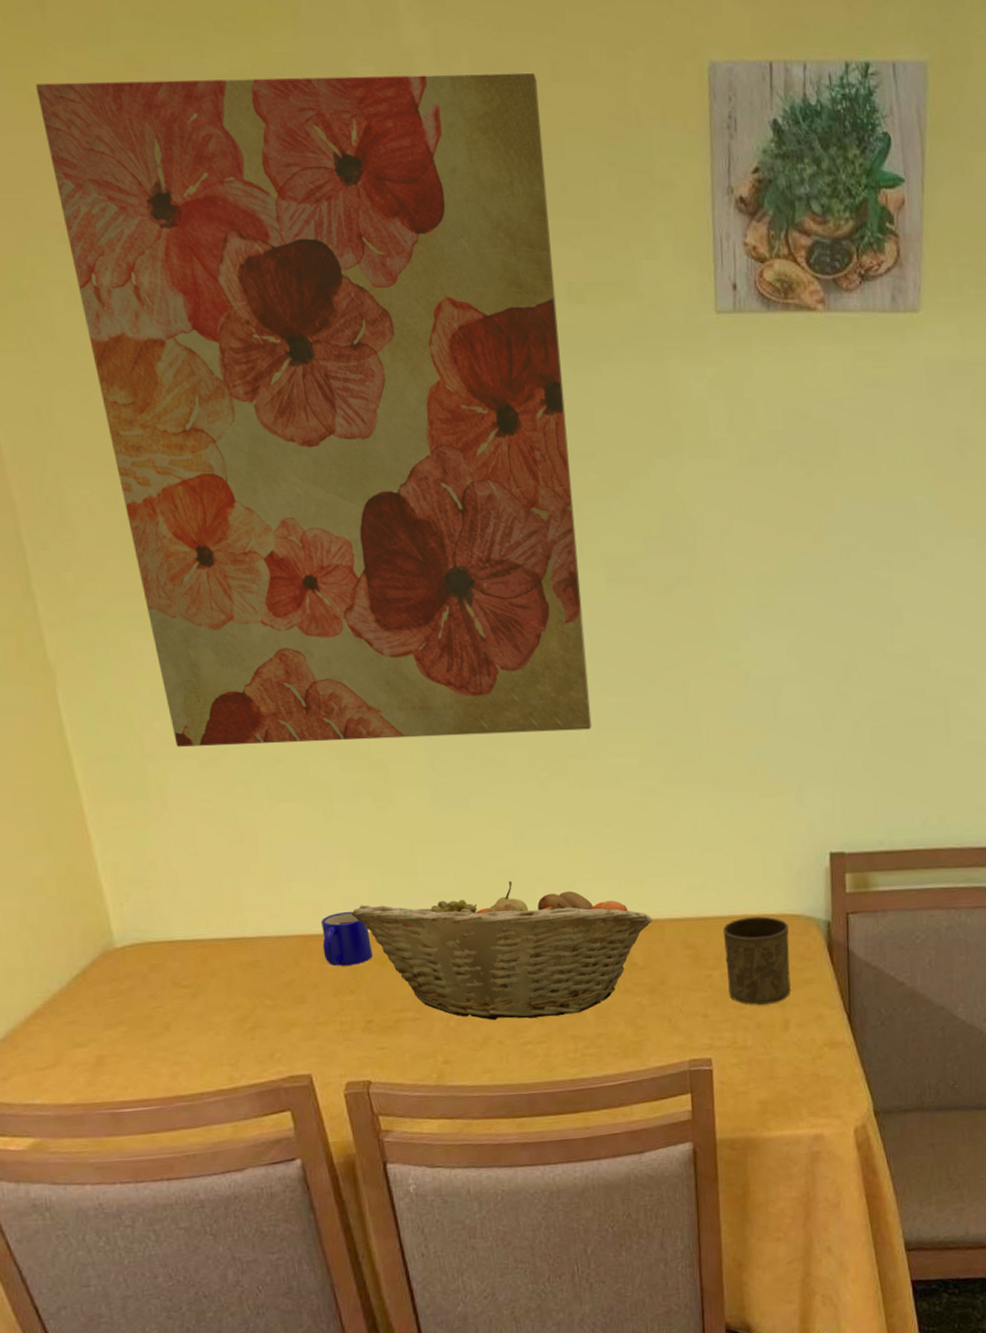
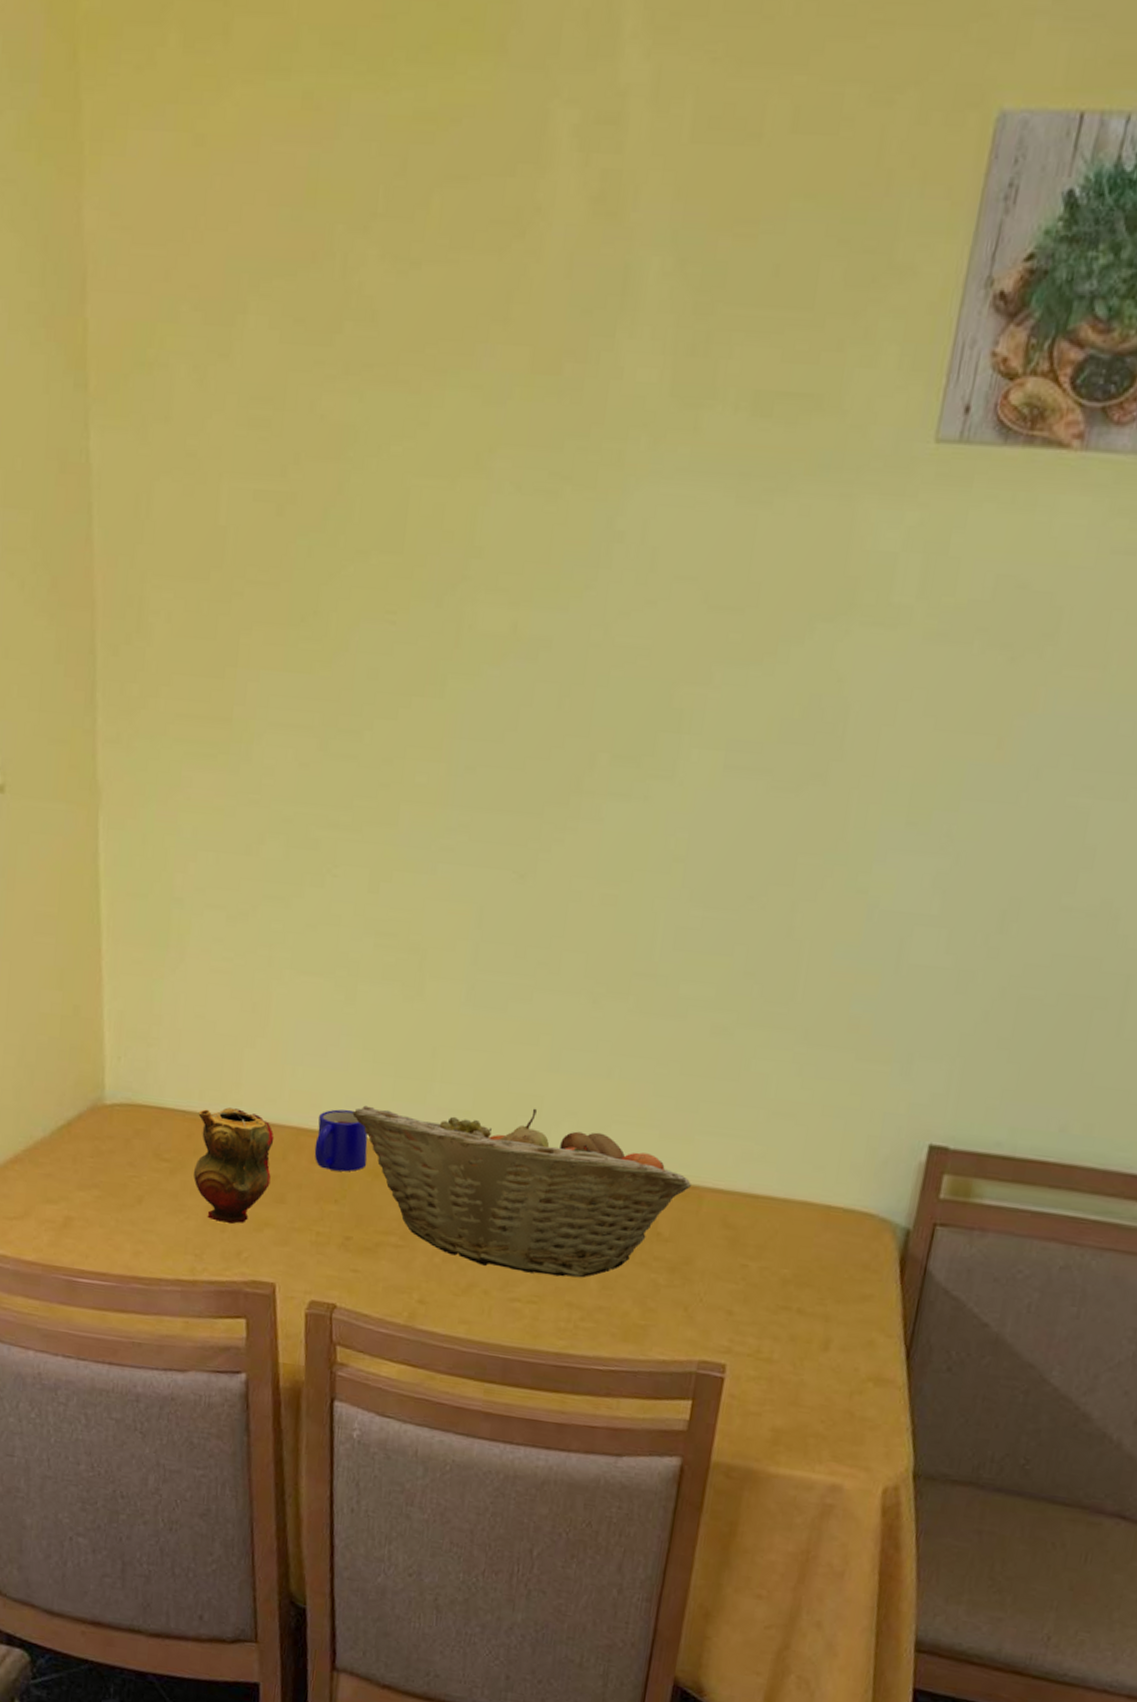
wall art: present [36,72,592,747] -> none [202,120,772,945]
teapot: none [208,929,288,1032] -> present [194,1107,274,1225]
cup: present [722,916,791,1005] -> none [763,1204,857,1315]

